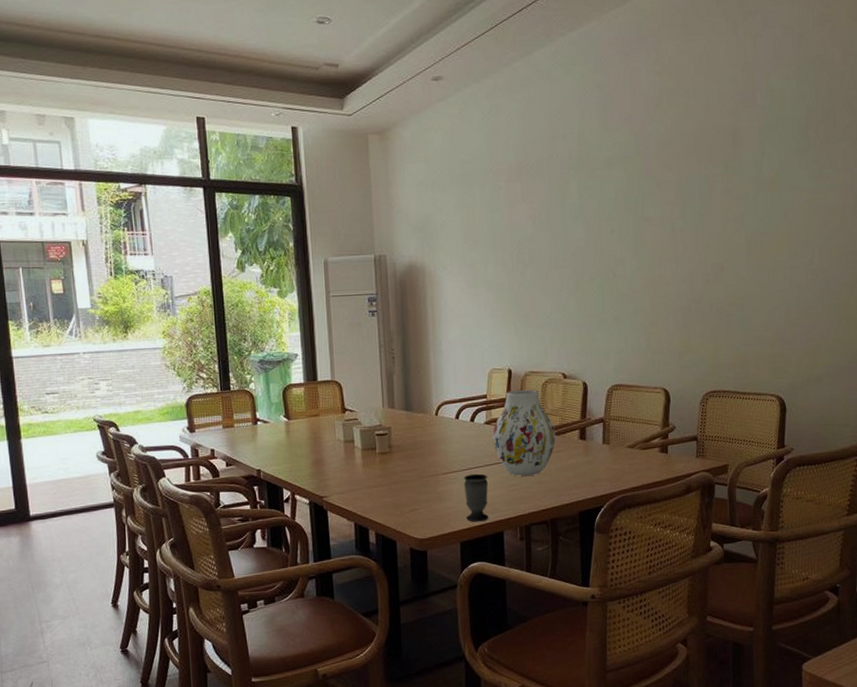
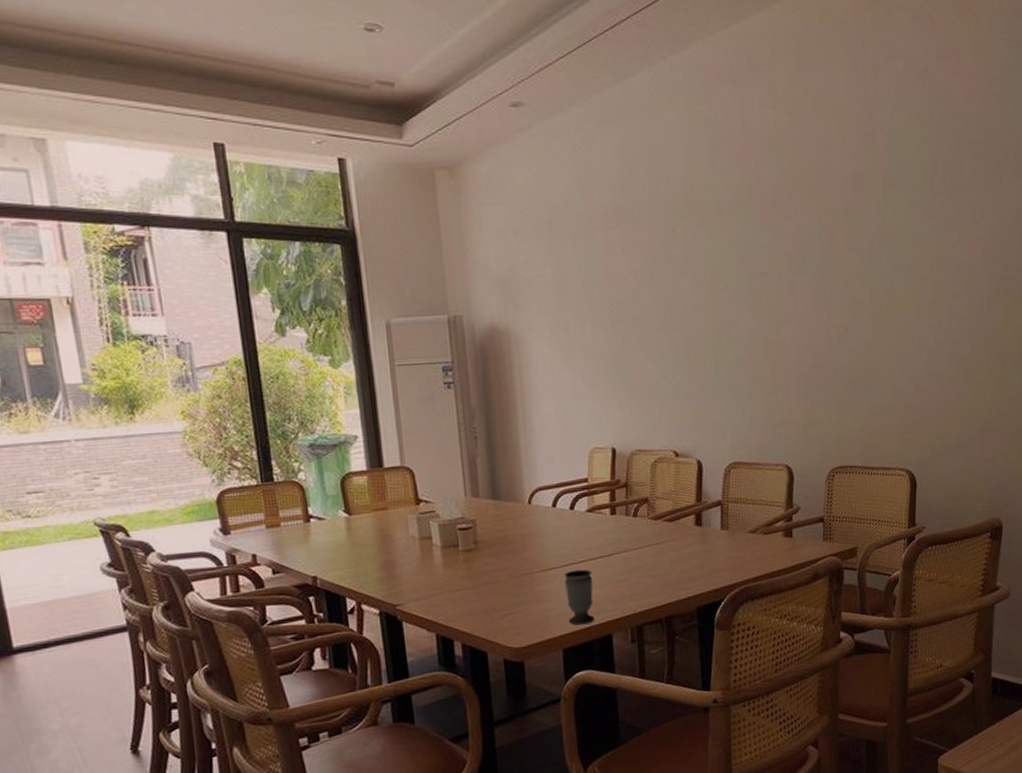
vase: present [492,389,556,476] -> none [596,470,669,570]

